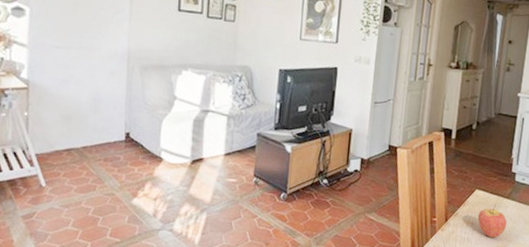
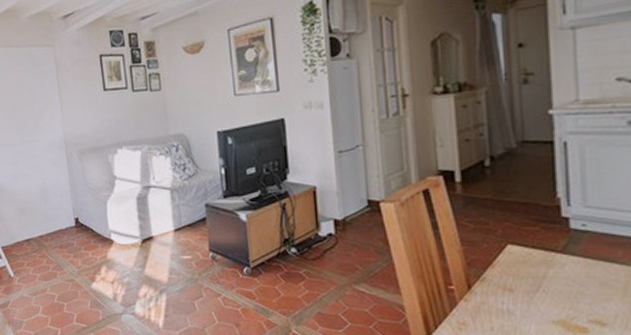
fruit: present [477,204,508,238] -> none [518,263,570,308]

